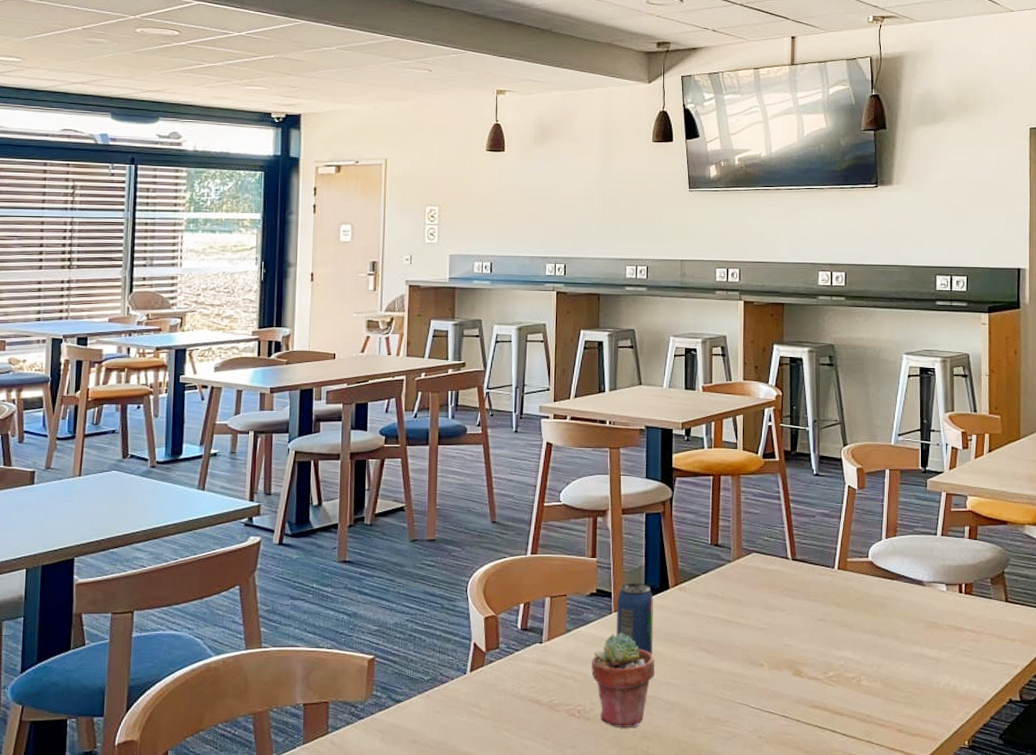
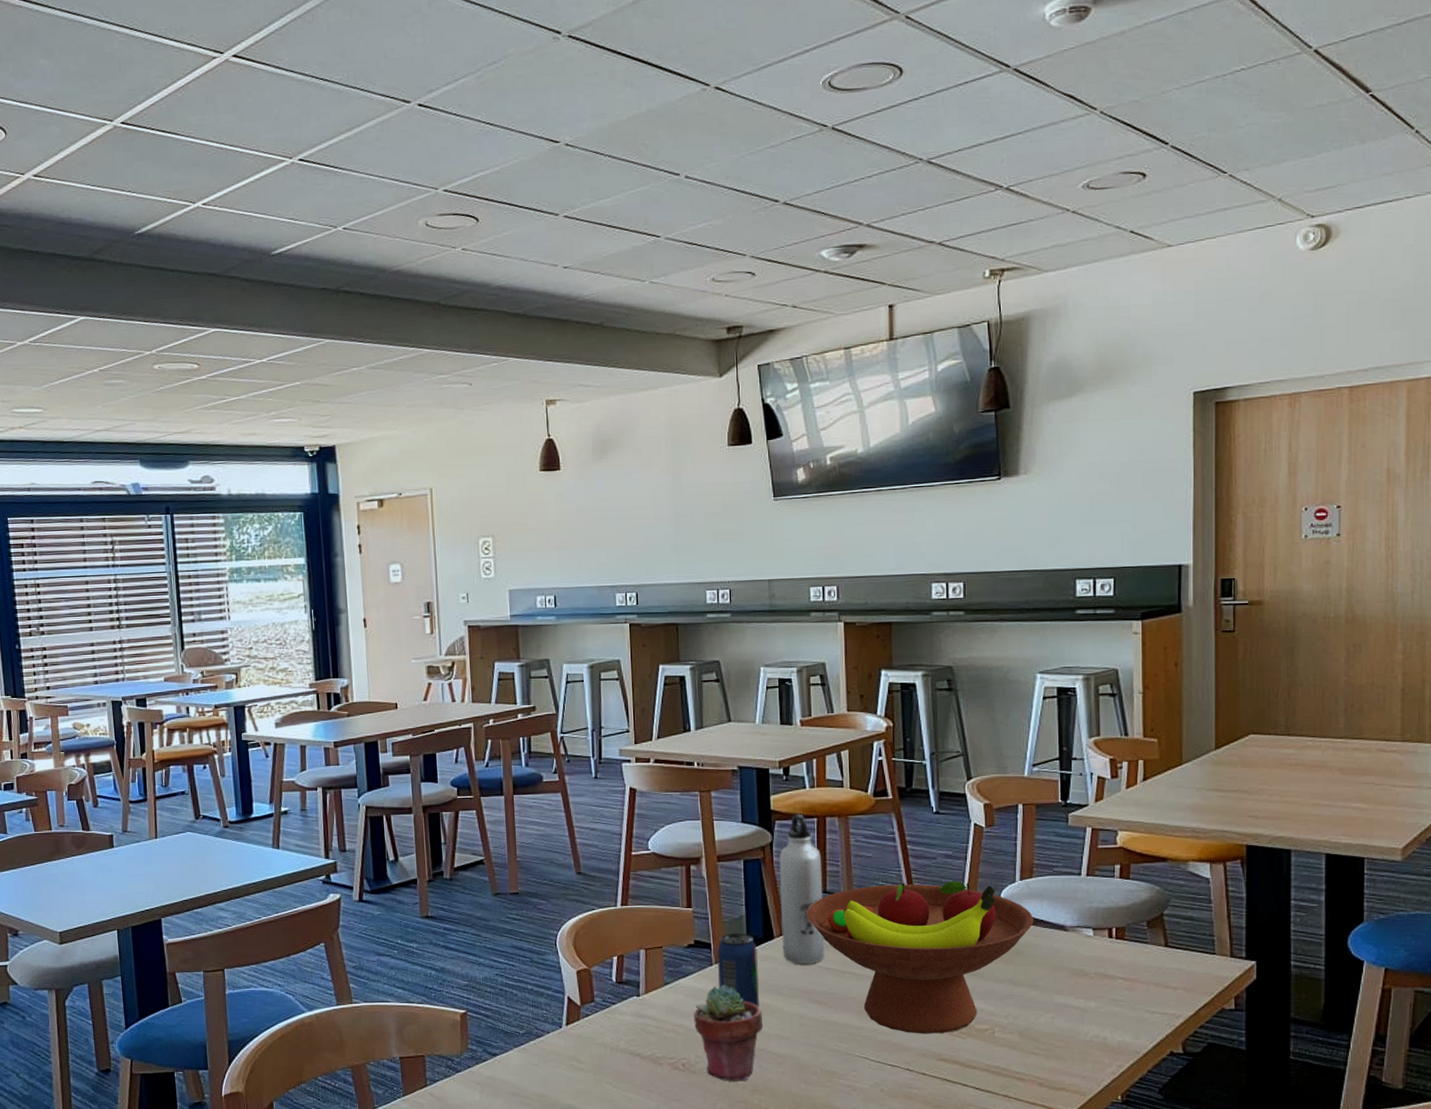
water bottle: none [676,472,715,613] -> present [778,814,825,964]
fruit bowl: none [699,537,897,682] -> present [805,880,1034,1034]

